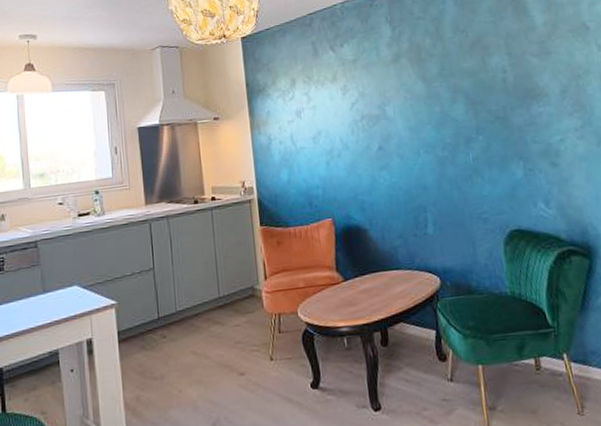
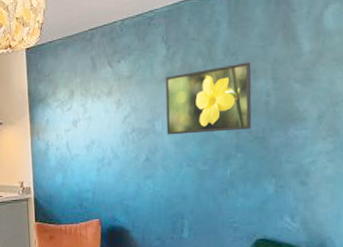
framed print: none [393,38,490,121] -> present [165,62,252,135]

